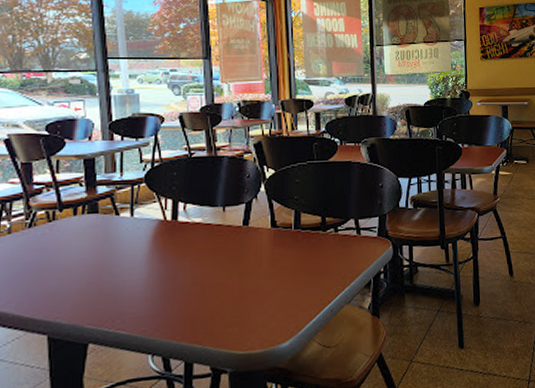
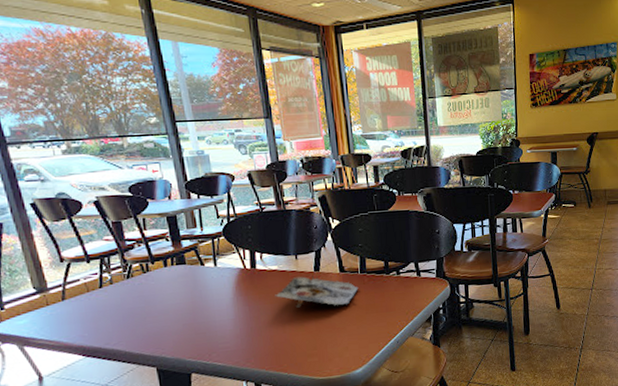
food tray: none [196,230,291,267] -> present [275,275,359,308]

